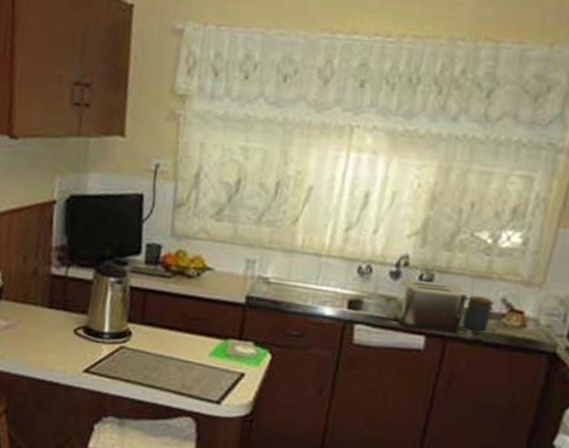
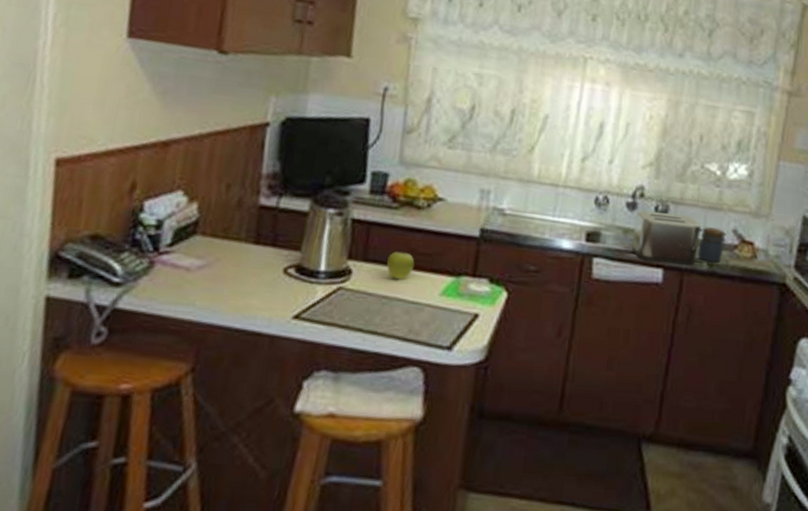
fruit: none [162,315,187,341] -> present [386,250,415,279]

